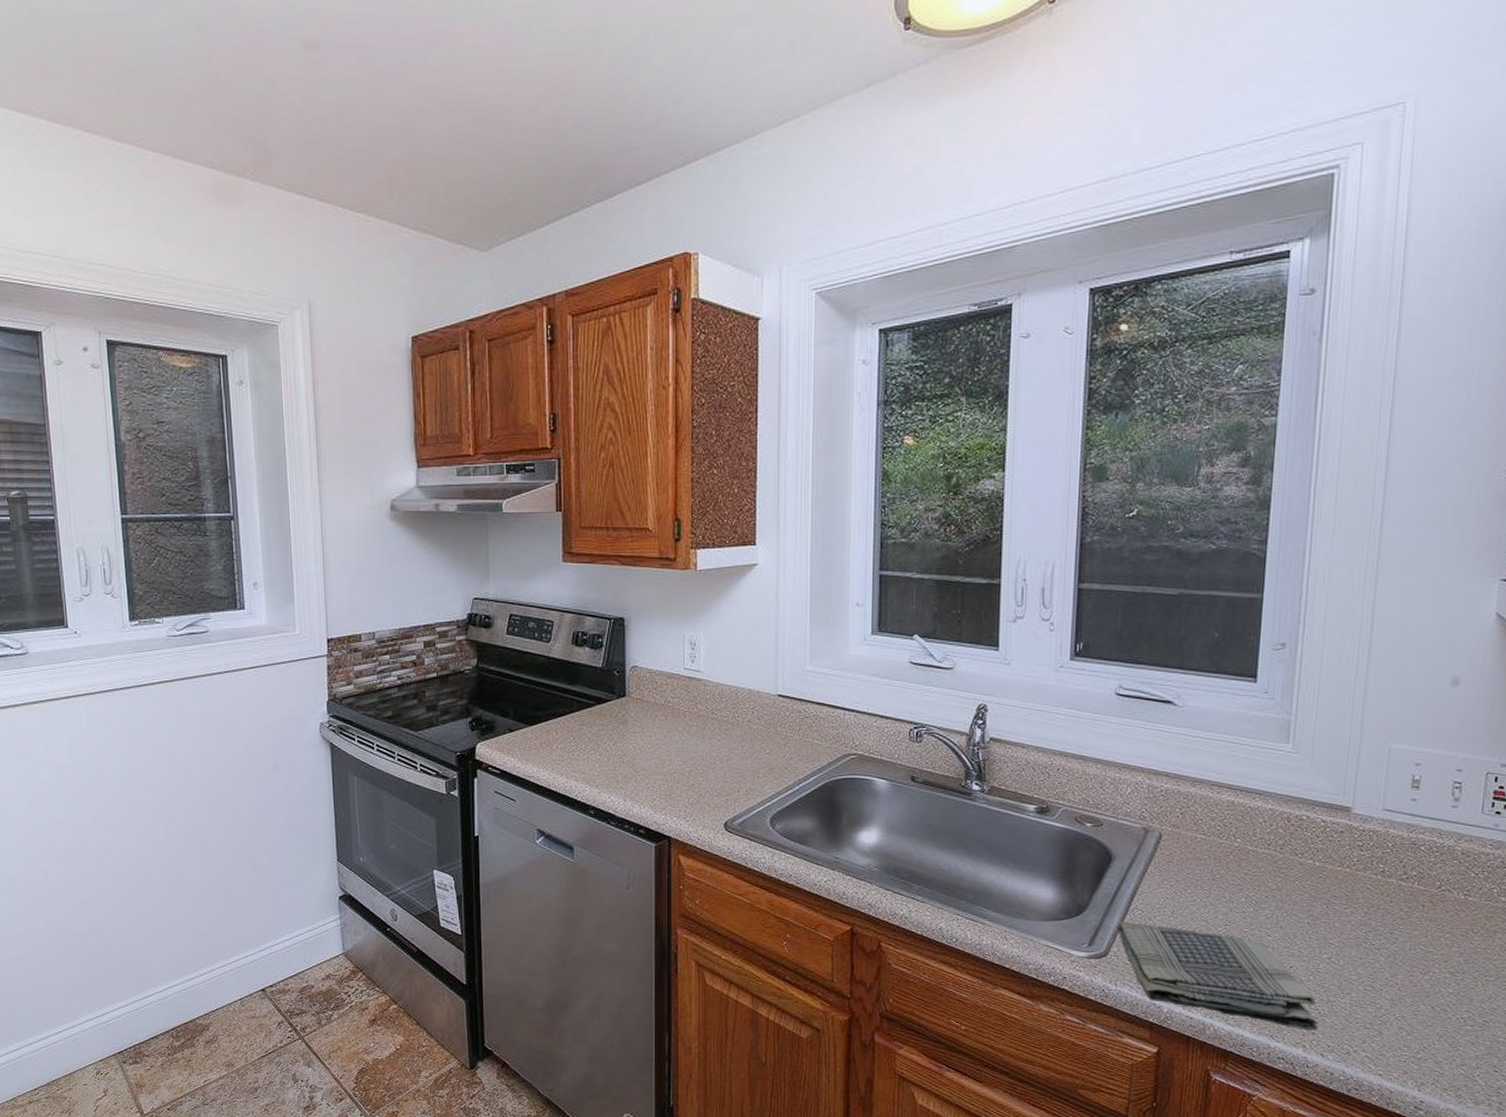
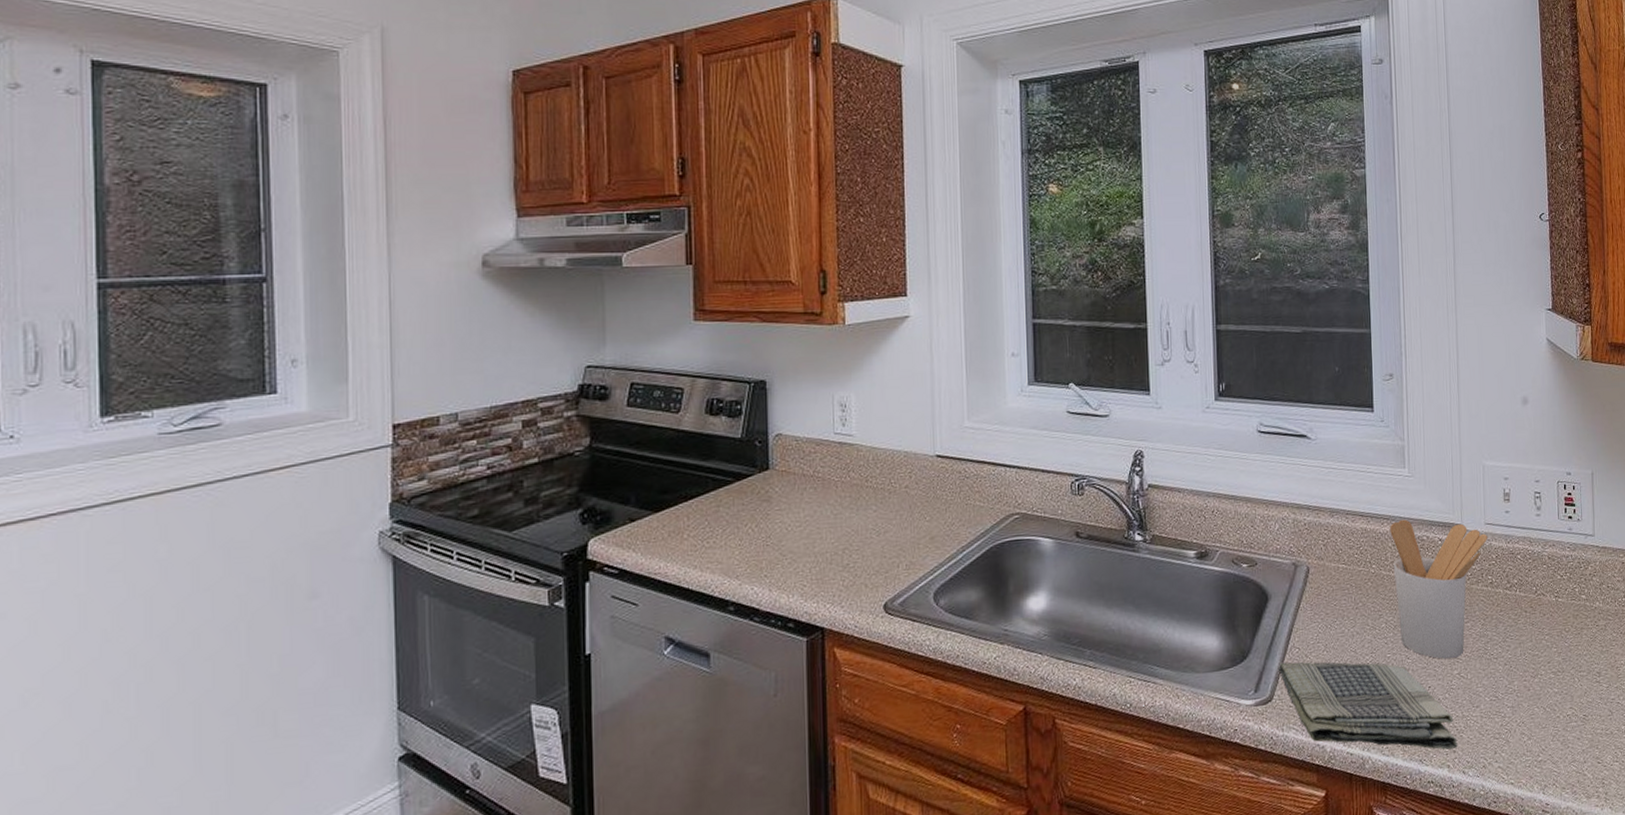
utensil holder: none [1261,796,1384,943] -> present [1390,519,1487,659]

